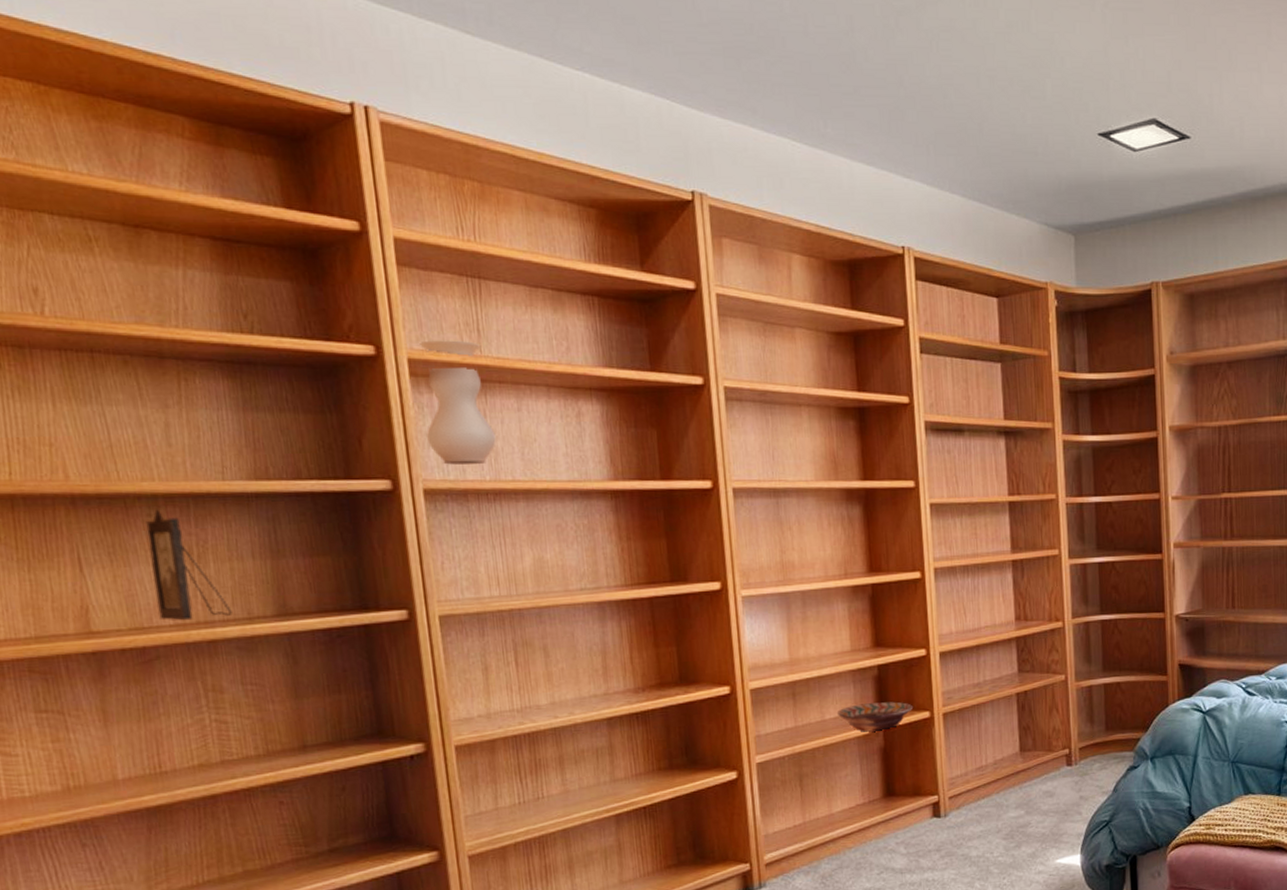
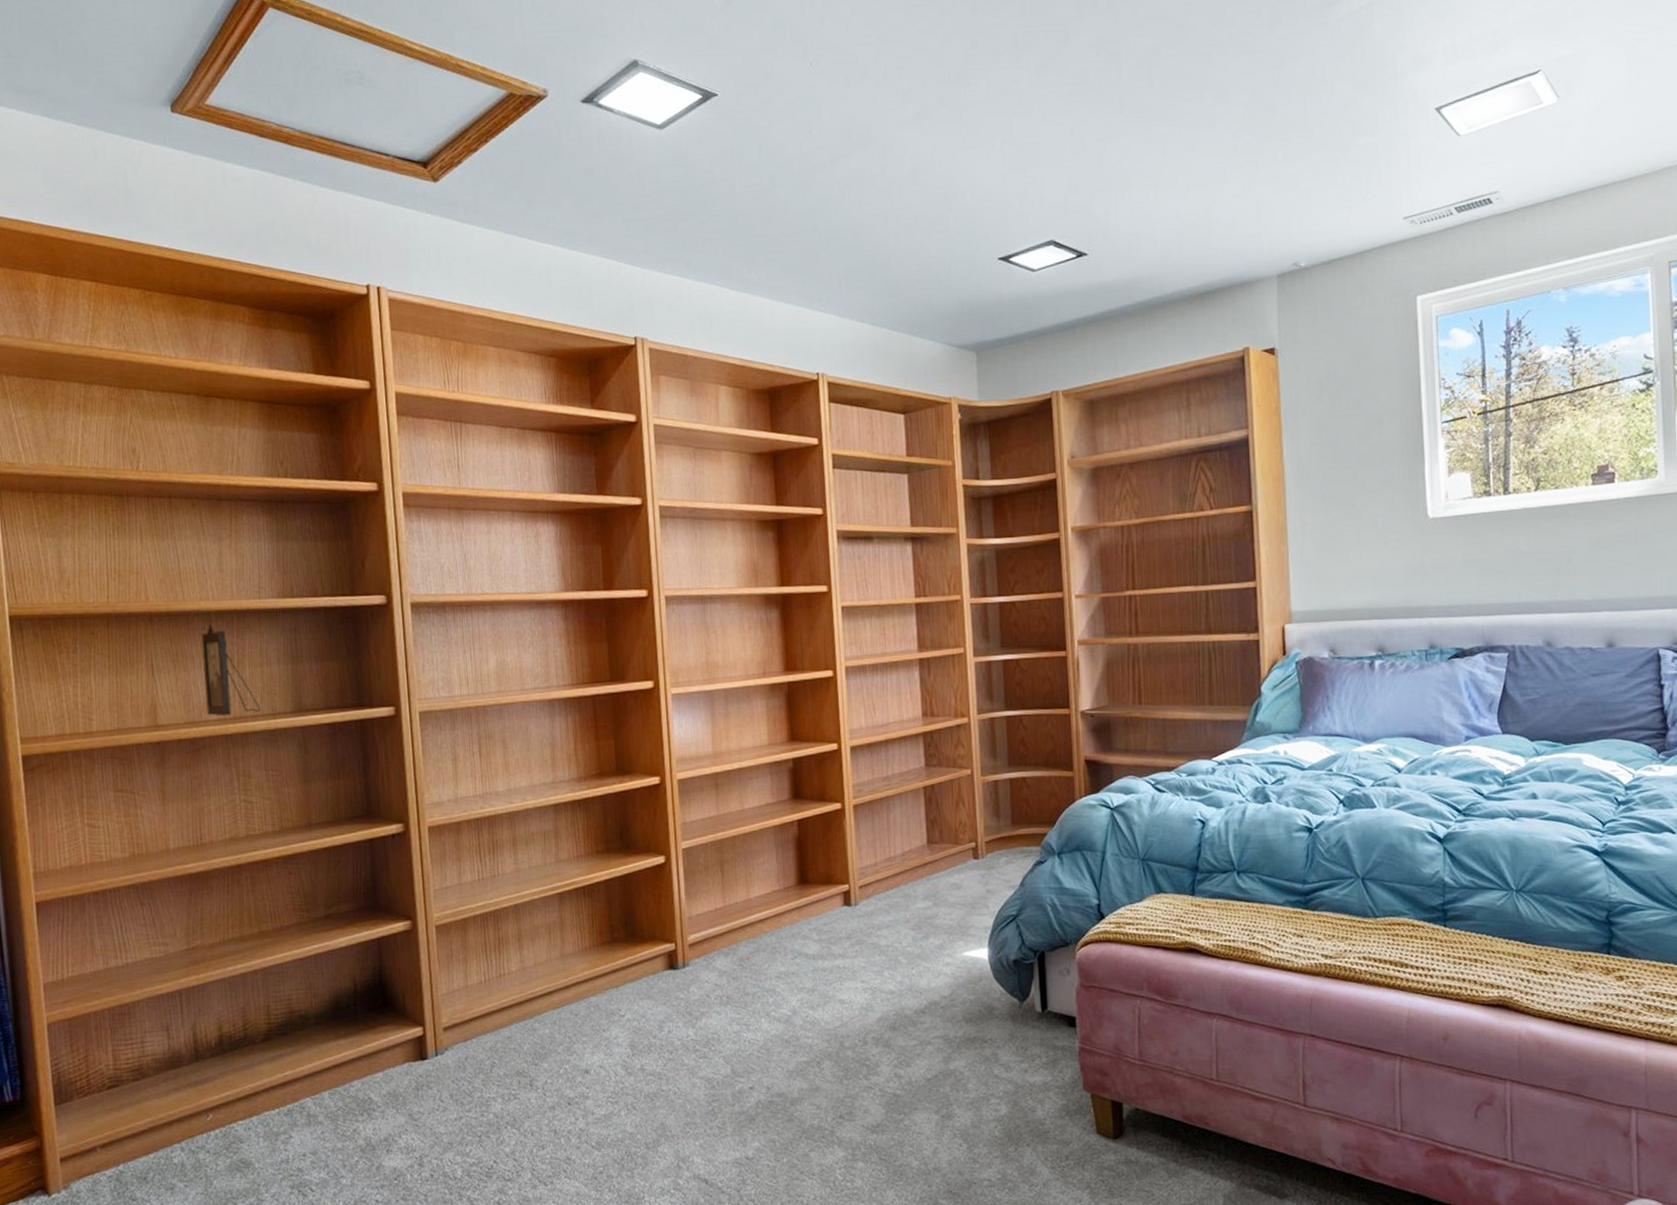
vase: present [420,340,496,465] -> none [412,475,470,581]
decorative bowl: present [836,701,914,732] -> none [755,793,826,822]

